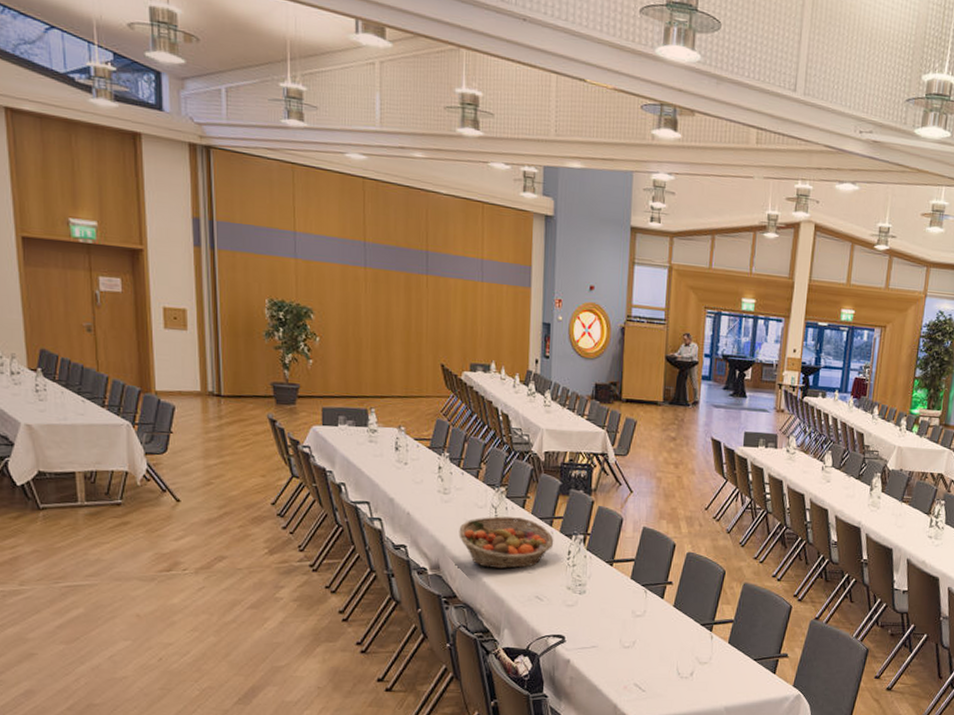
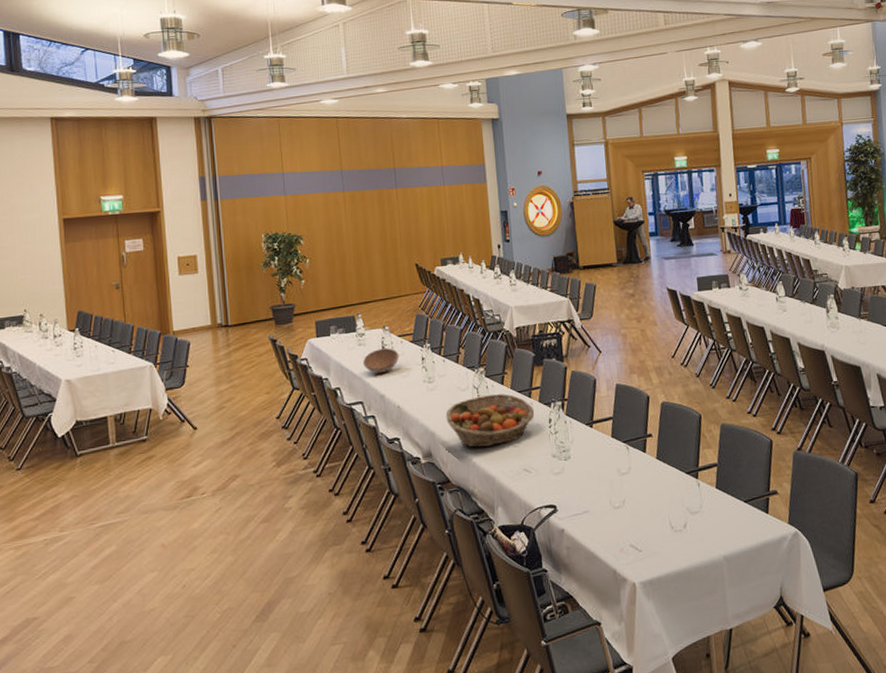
bowl: none [373,449,414,475] -> present [363,348,399,373]

